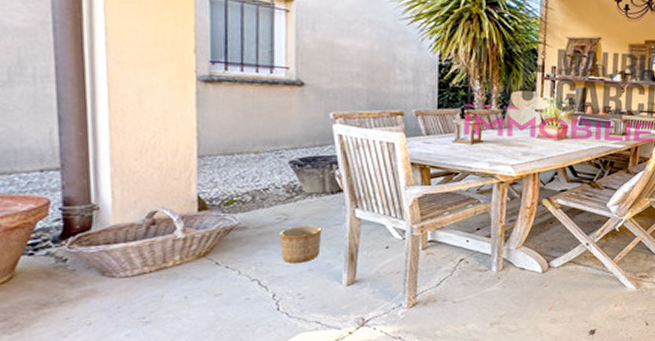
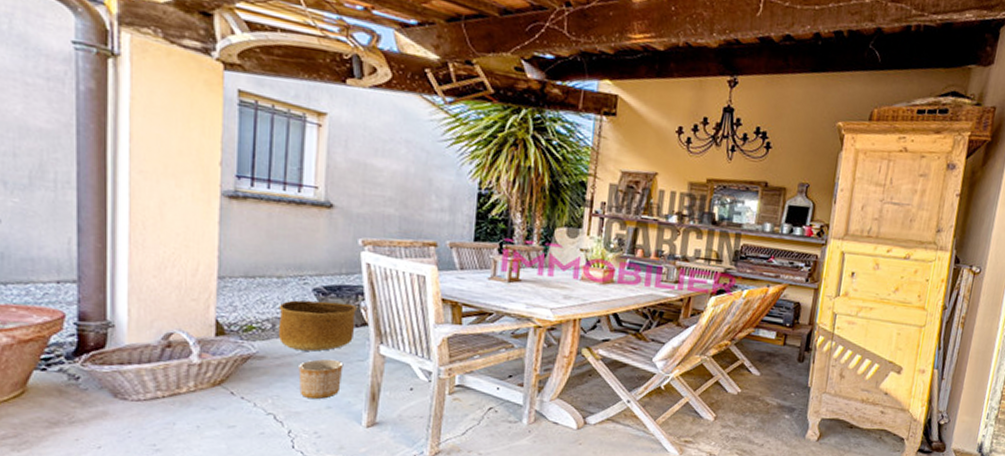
basket: none [257,172,331,219] -> present [278,300,356,351]

